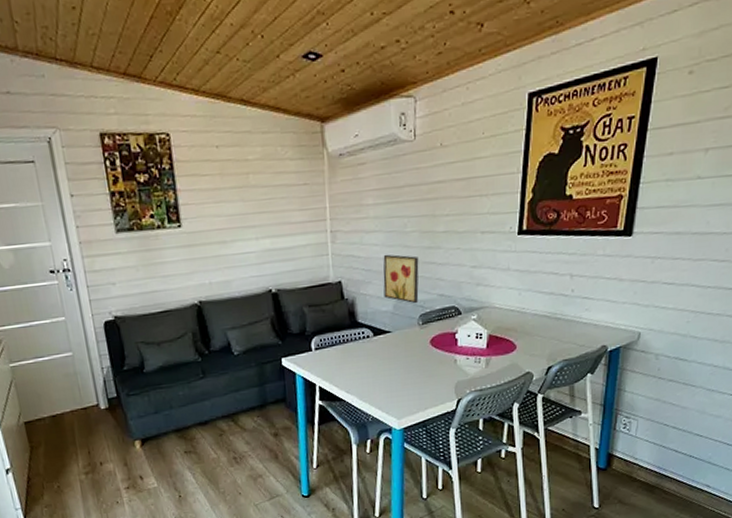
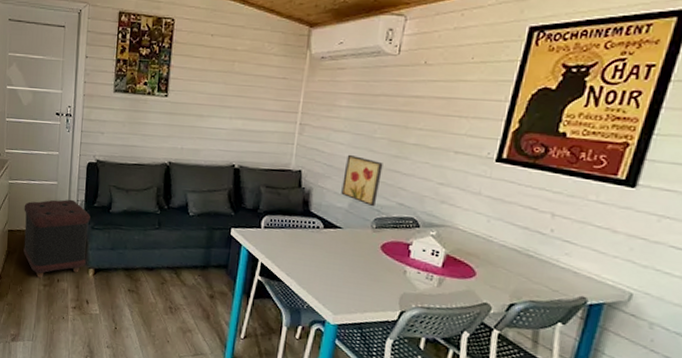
ottoman: none [37,368,129,467] -> present [23,199,90,278]

